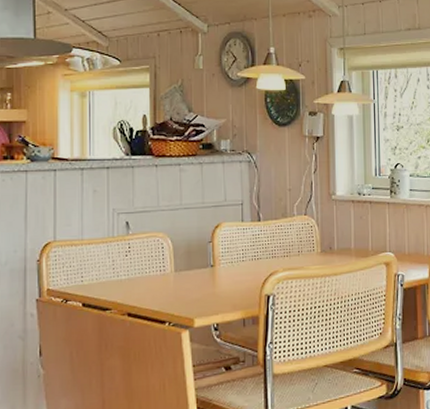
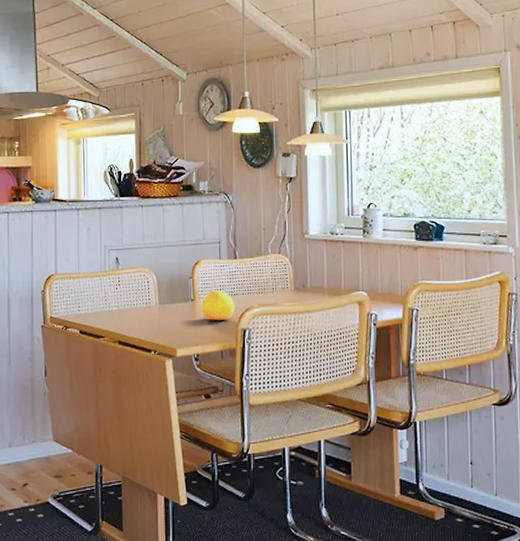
fruit: none [221,254,259,287] -> present [200,289,235,320]

